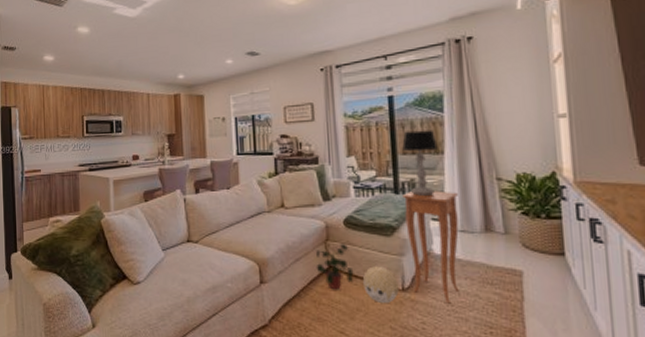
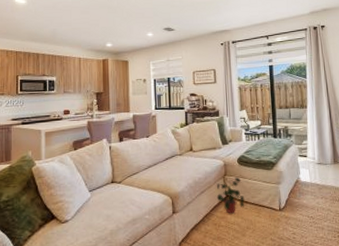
ball: present [362,266,399,303] -> none [251,193,277,221]
table lamp: present [402,130,438,196] -> none [279,90,303,139]
side table: present [402,190,460,304] -> none [279,134,318,218]

